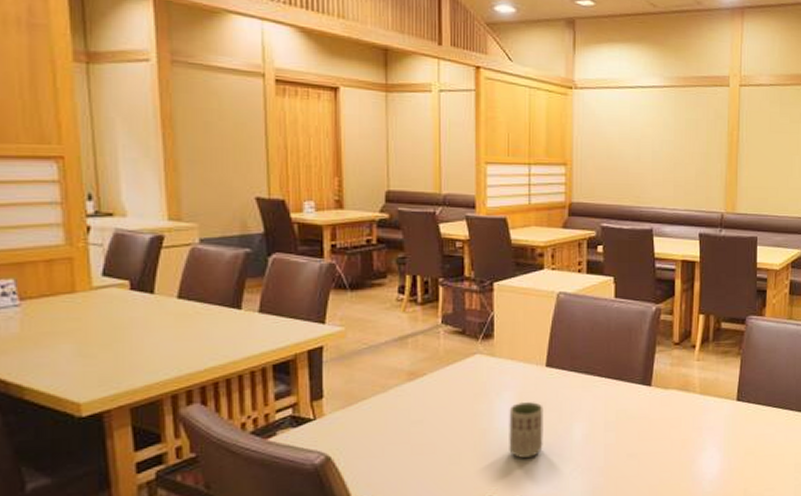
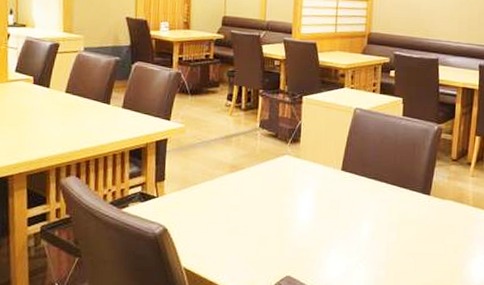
cup: present [509,401,544,458] -> none [307,198,338,246]

